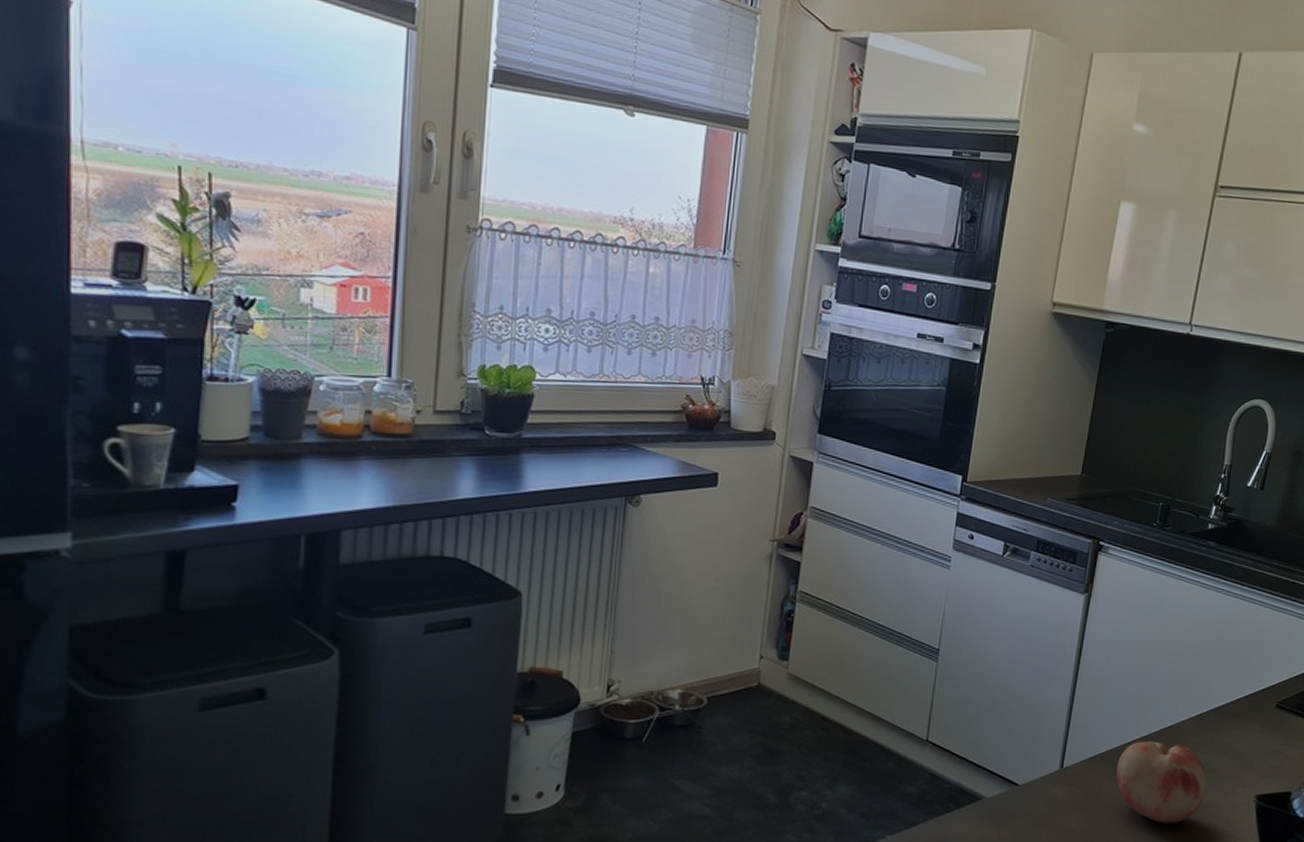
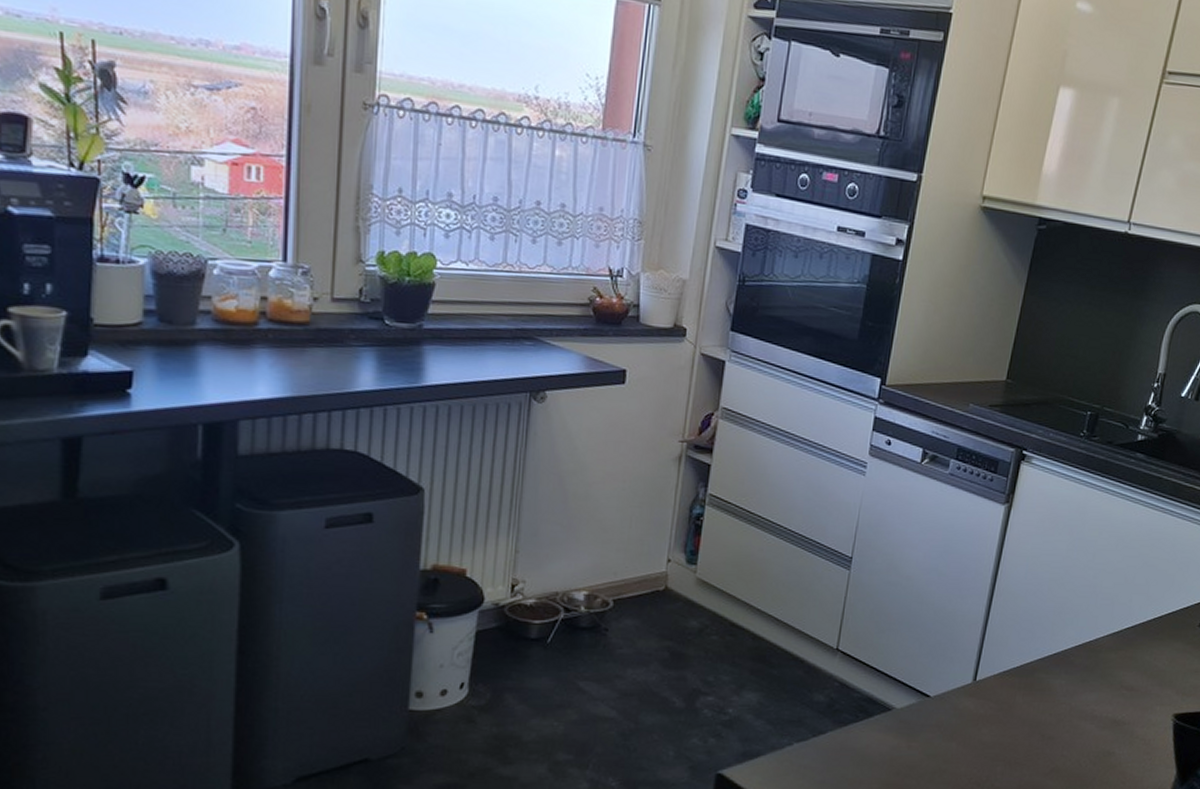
fruit: present [1116,741,1207,823] -> none [1030,656,1124,739]

